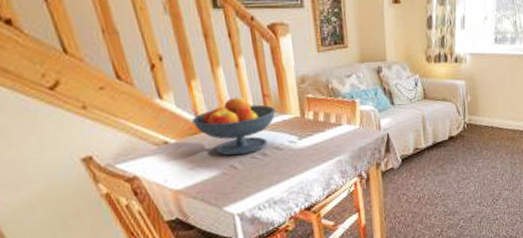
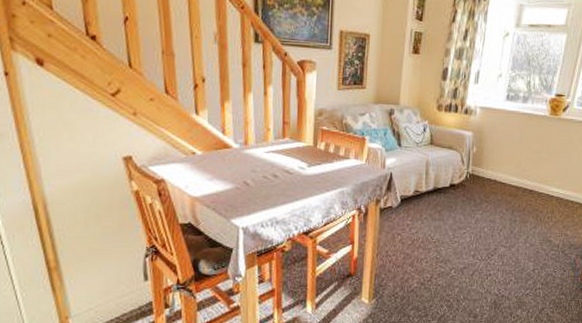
fruit bowl: present [191,97,276,156] -> none [218,121,293,174]

